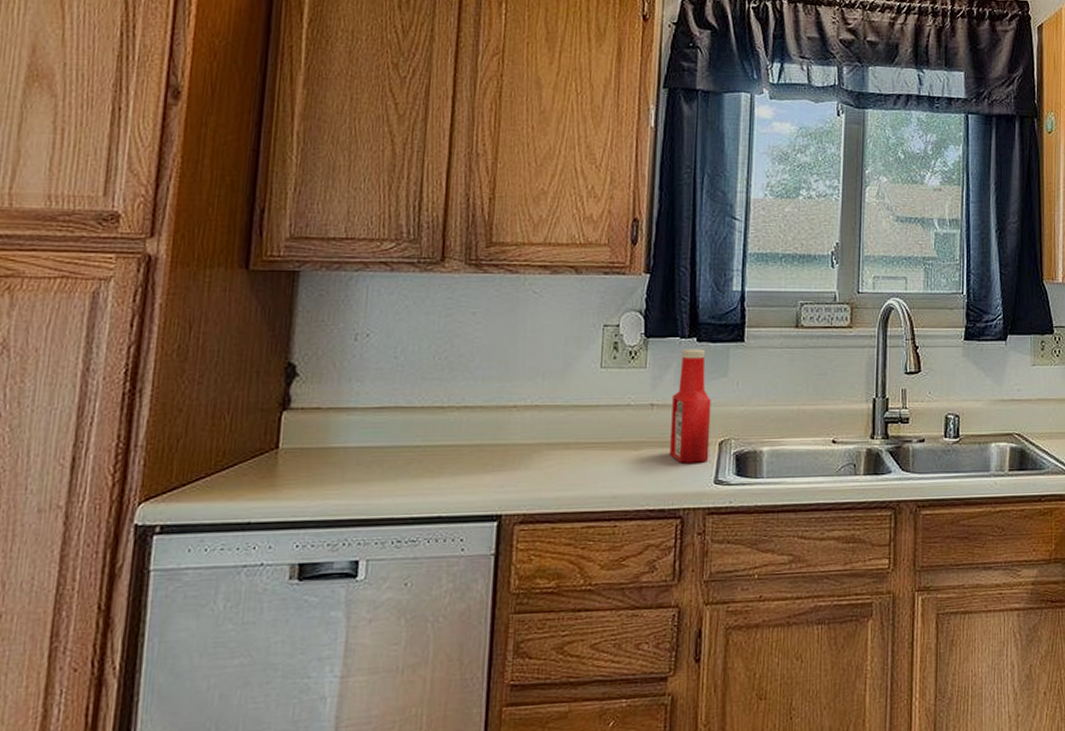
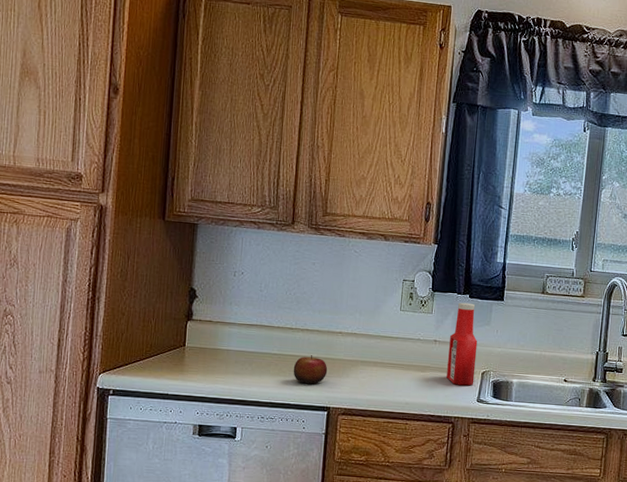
apple: none [445,443,497,485] -> present [293,355,328,384]

